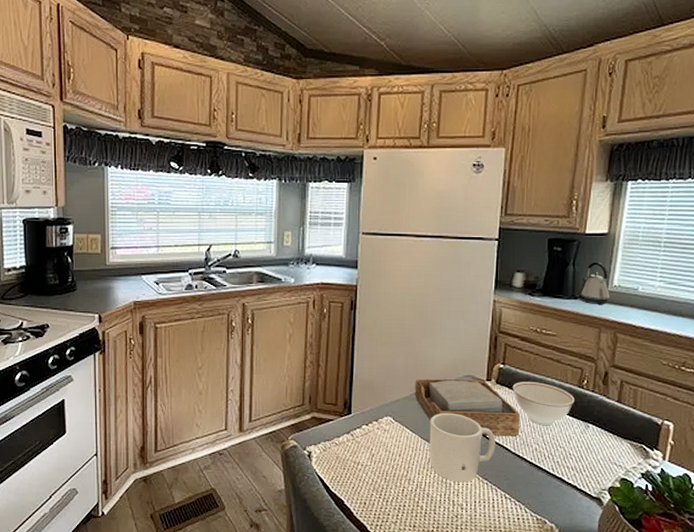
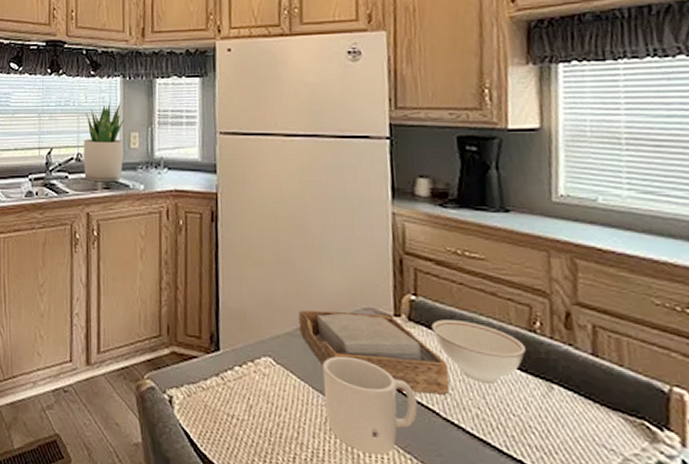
planter: none [241,203,278,276] -> present [84,102,124,182]
kettle: present [578,262,610,304] -> none [508,165,557,220]

